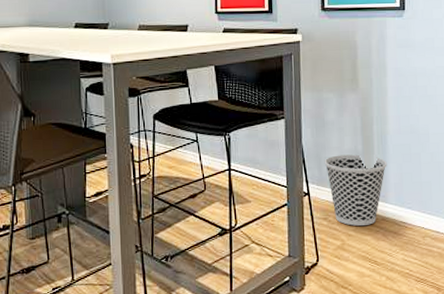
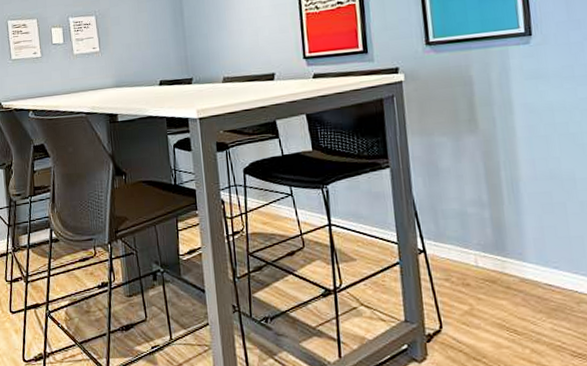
wastebasket: present [324,154,387,226] -> none [441,205,522,288]

